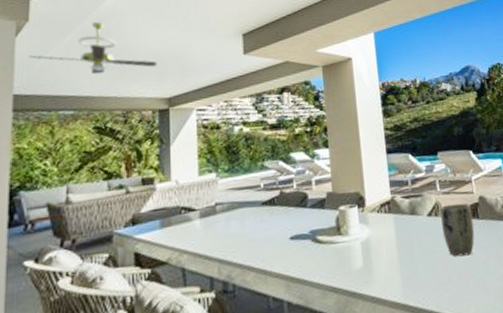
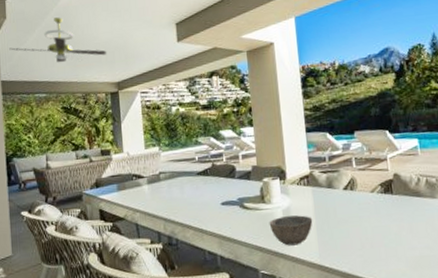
bowl: none [345,247,395,284] -> present [269,215,313,246]
plant pot: present [440,203,475,257] -> none [355,179,388,227]

